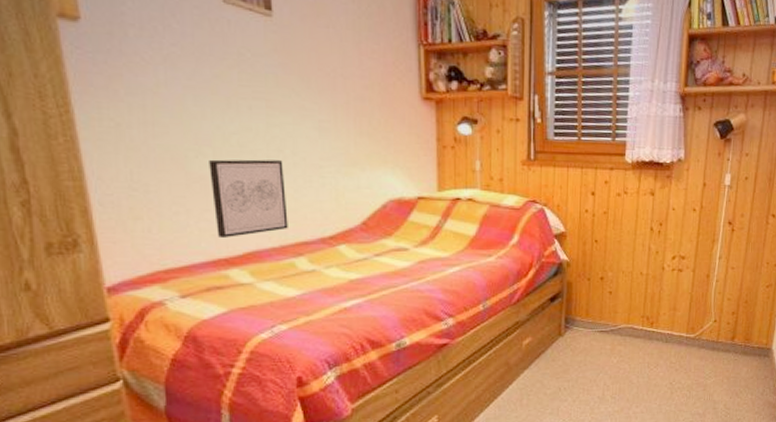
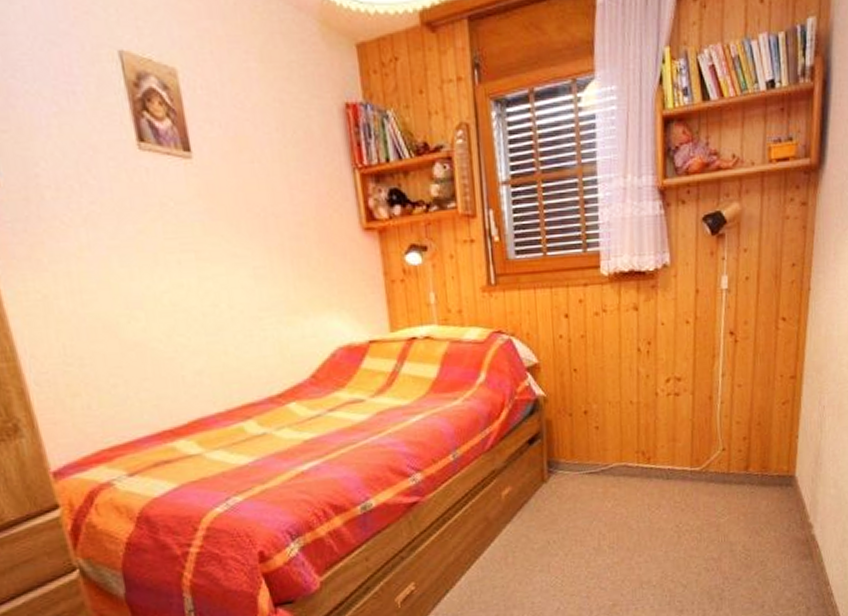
wall art: present [209,159,288,239] -> none [142,316,233,408]

